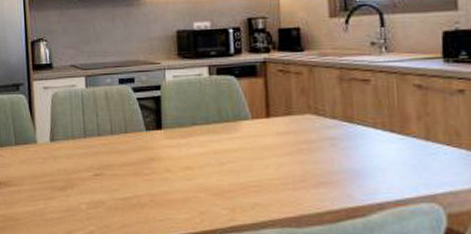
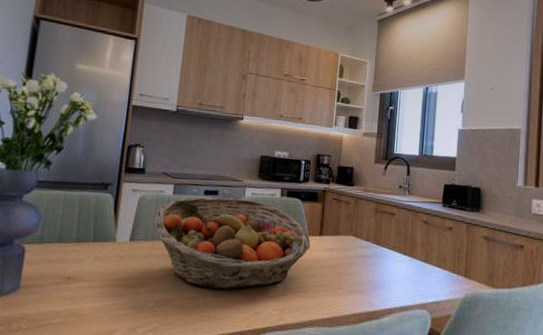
fruit basket: none [72,83,257,189] -> present [154,197,311,290]

